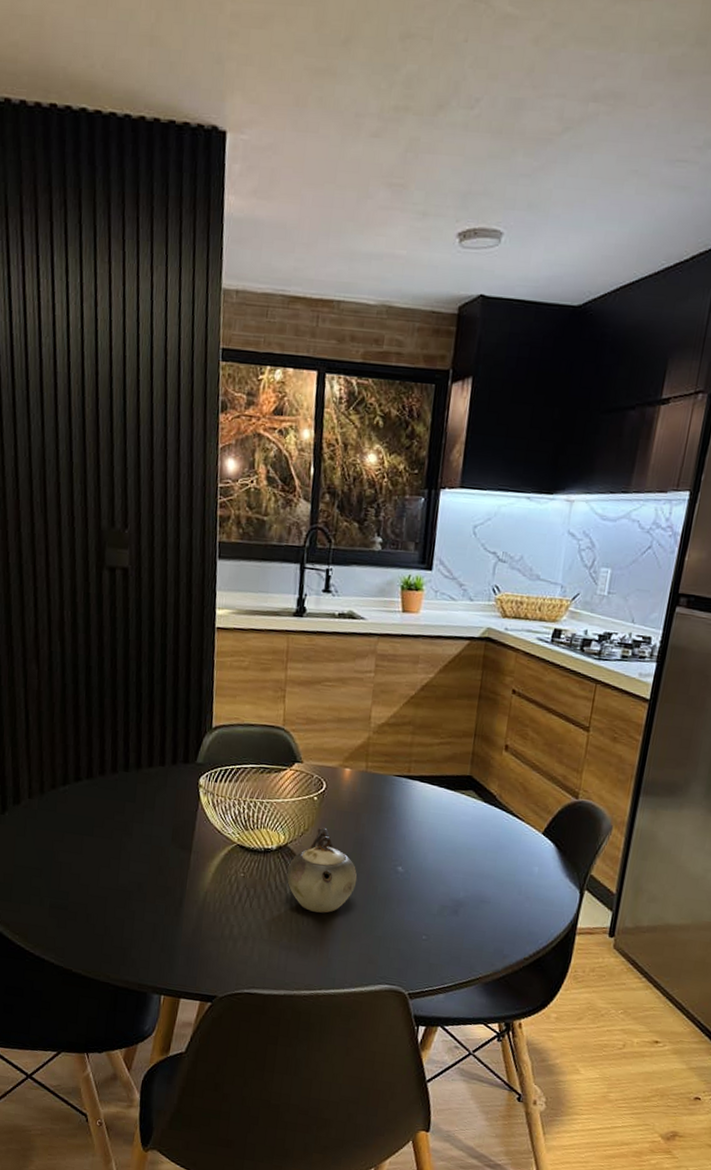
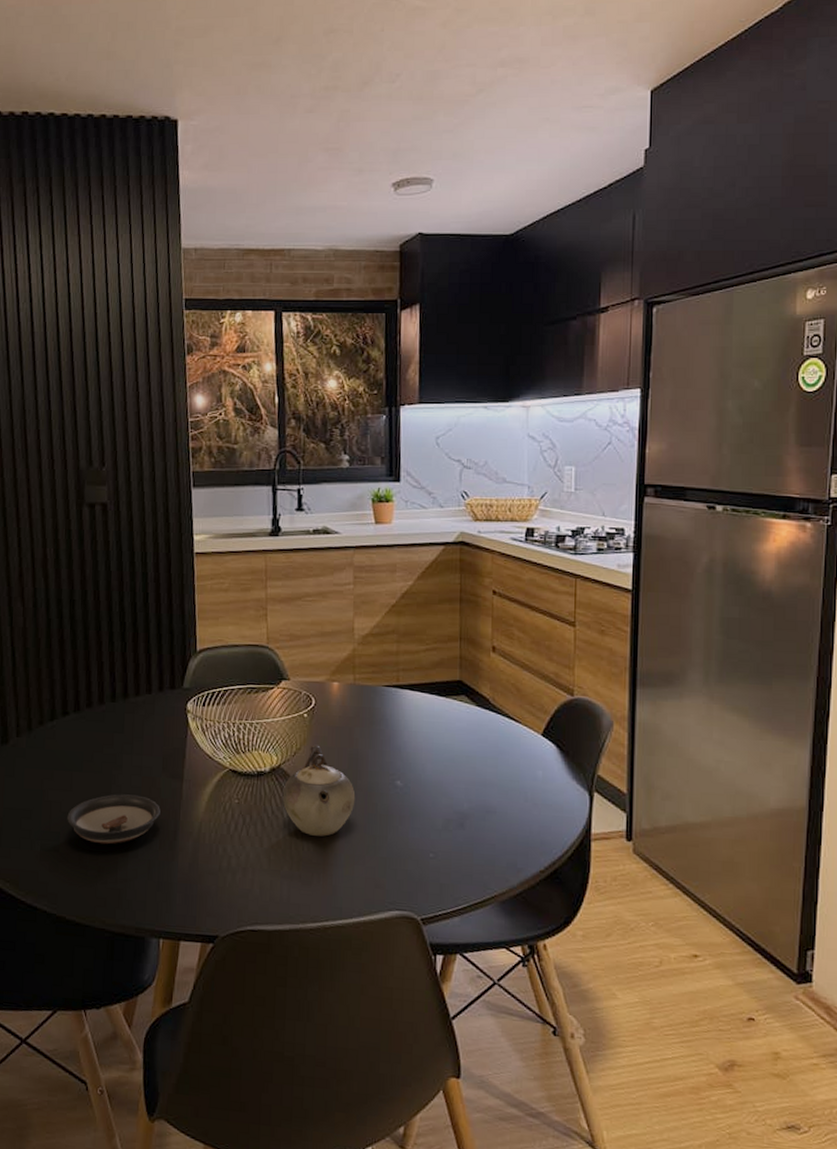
saucer: none [76,860,168,907] -> present [67,794,160,845]

